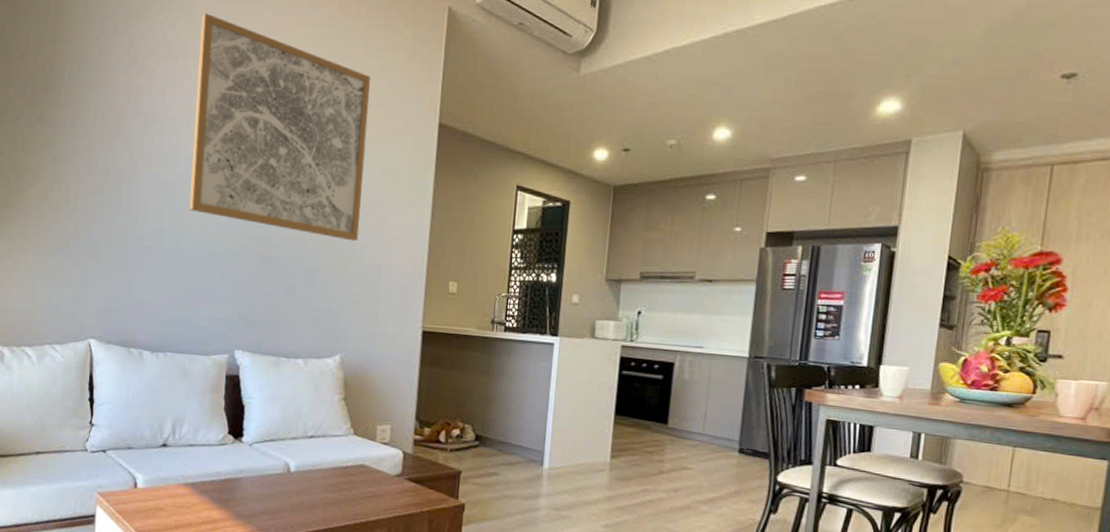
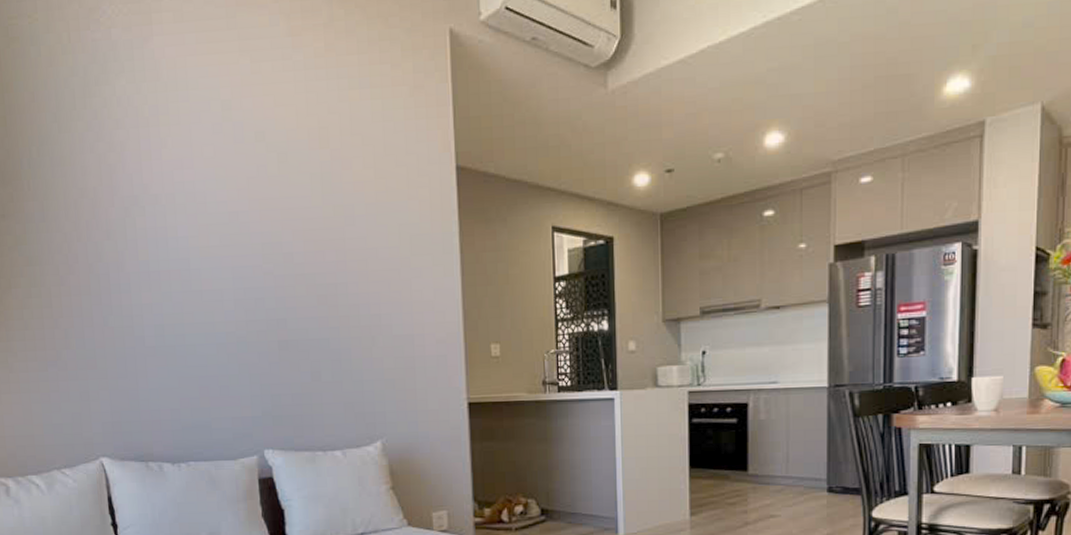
wall art: present [189,13,370,241] -> none [169,69,384,312]

